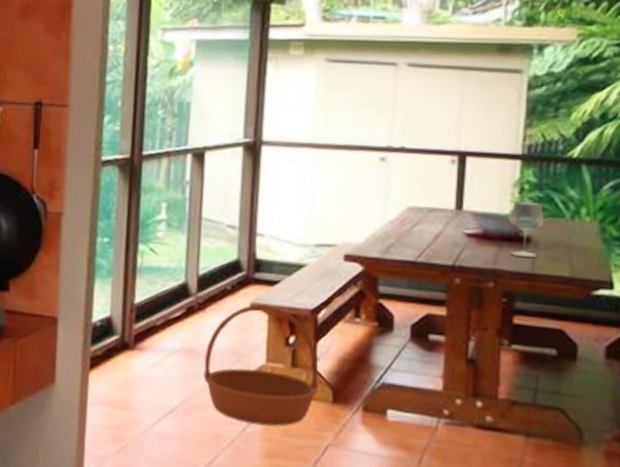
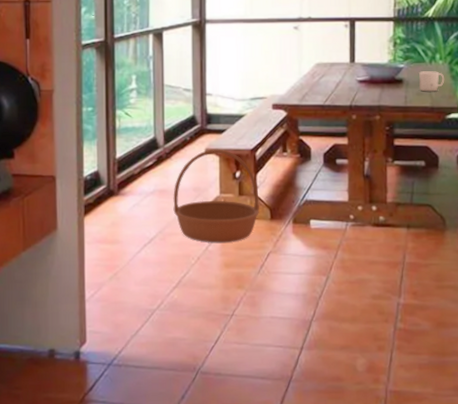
wine glass: present [509,201,544,258] -> none [387,53,411,95]
mug: none [554,229,593,258] -> present [419,71,445,92]

